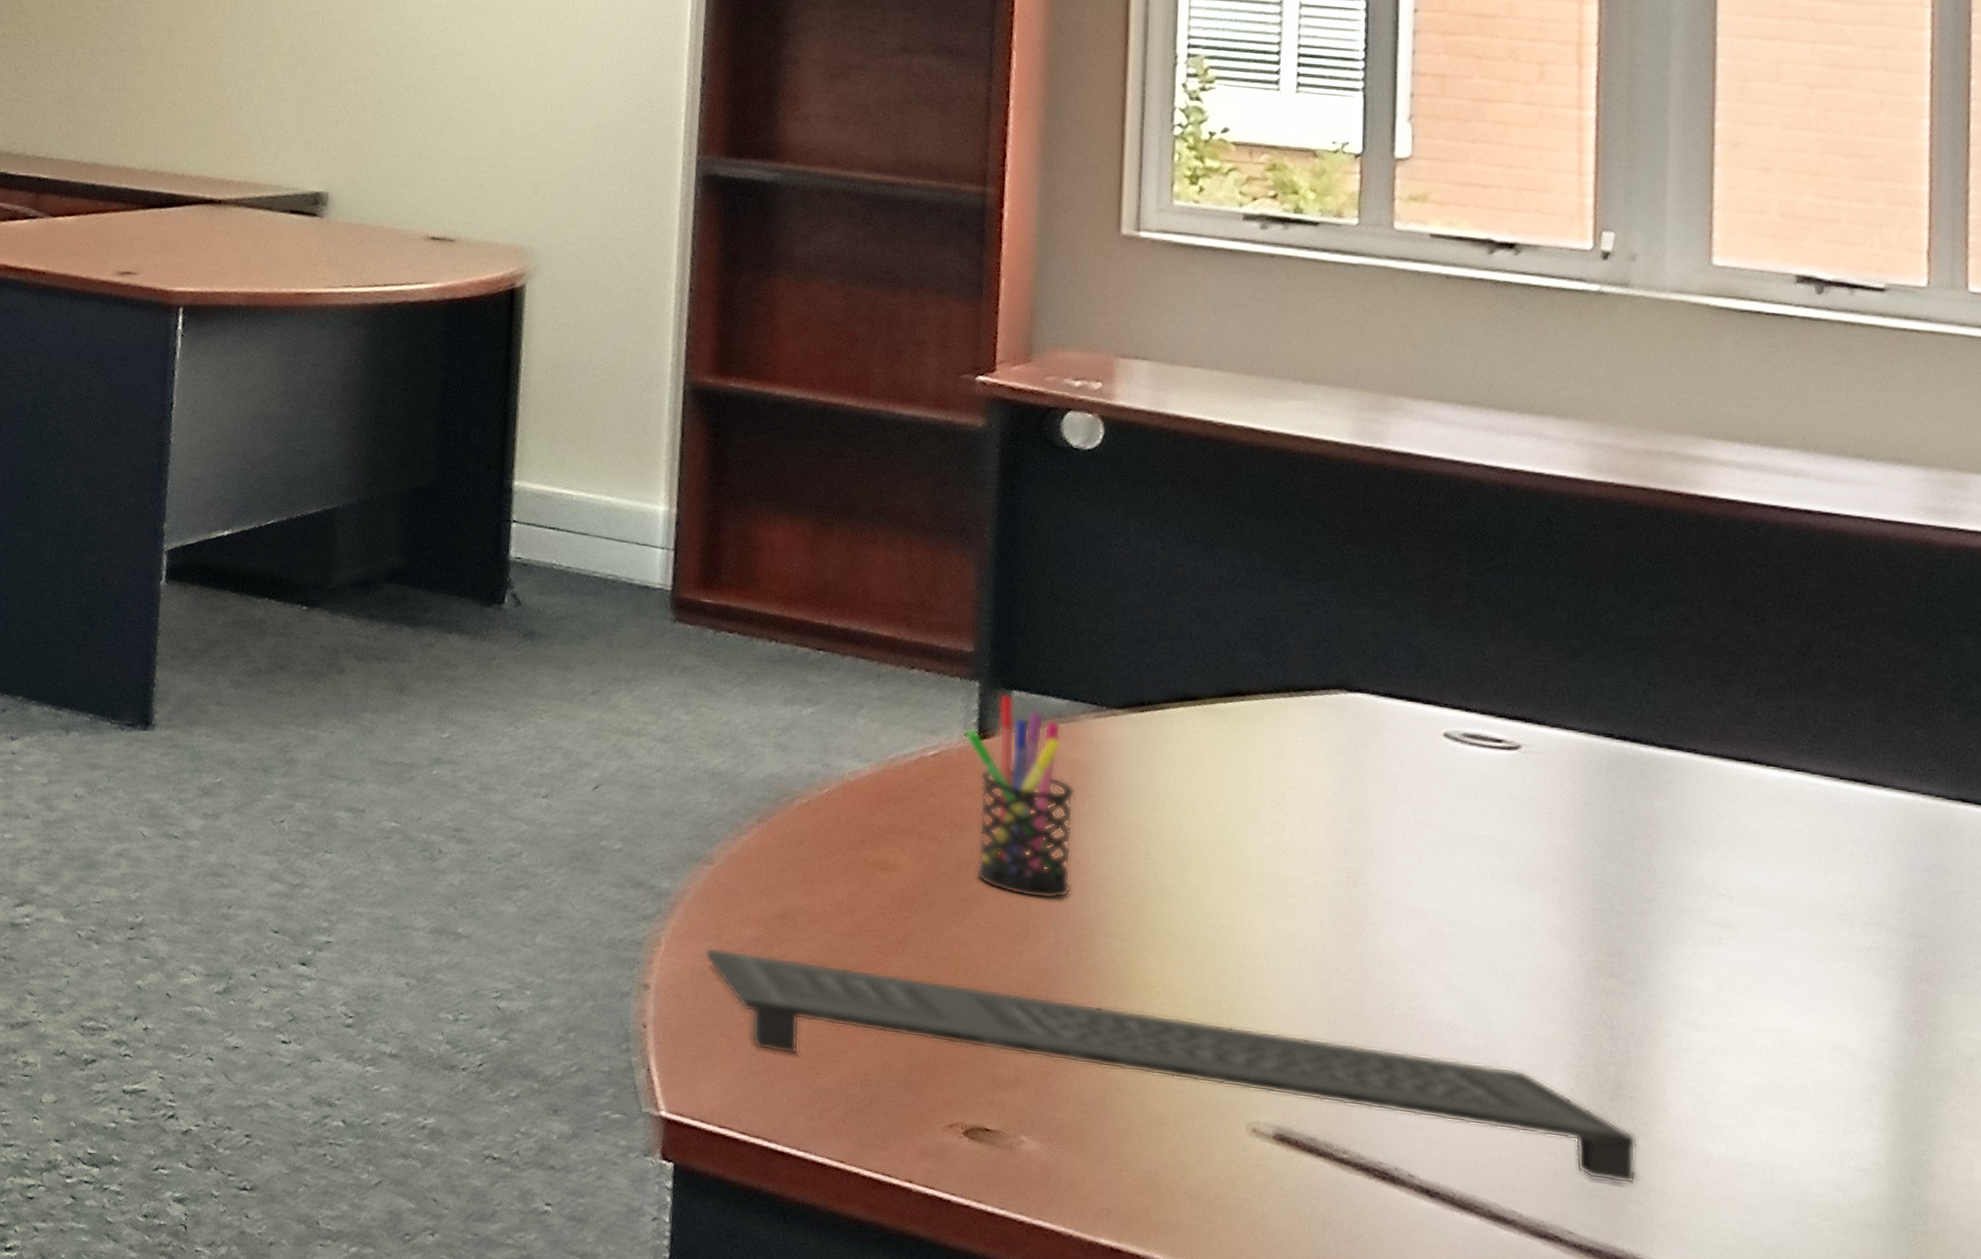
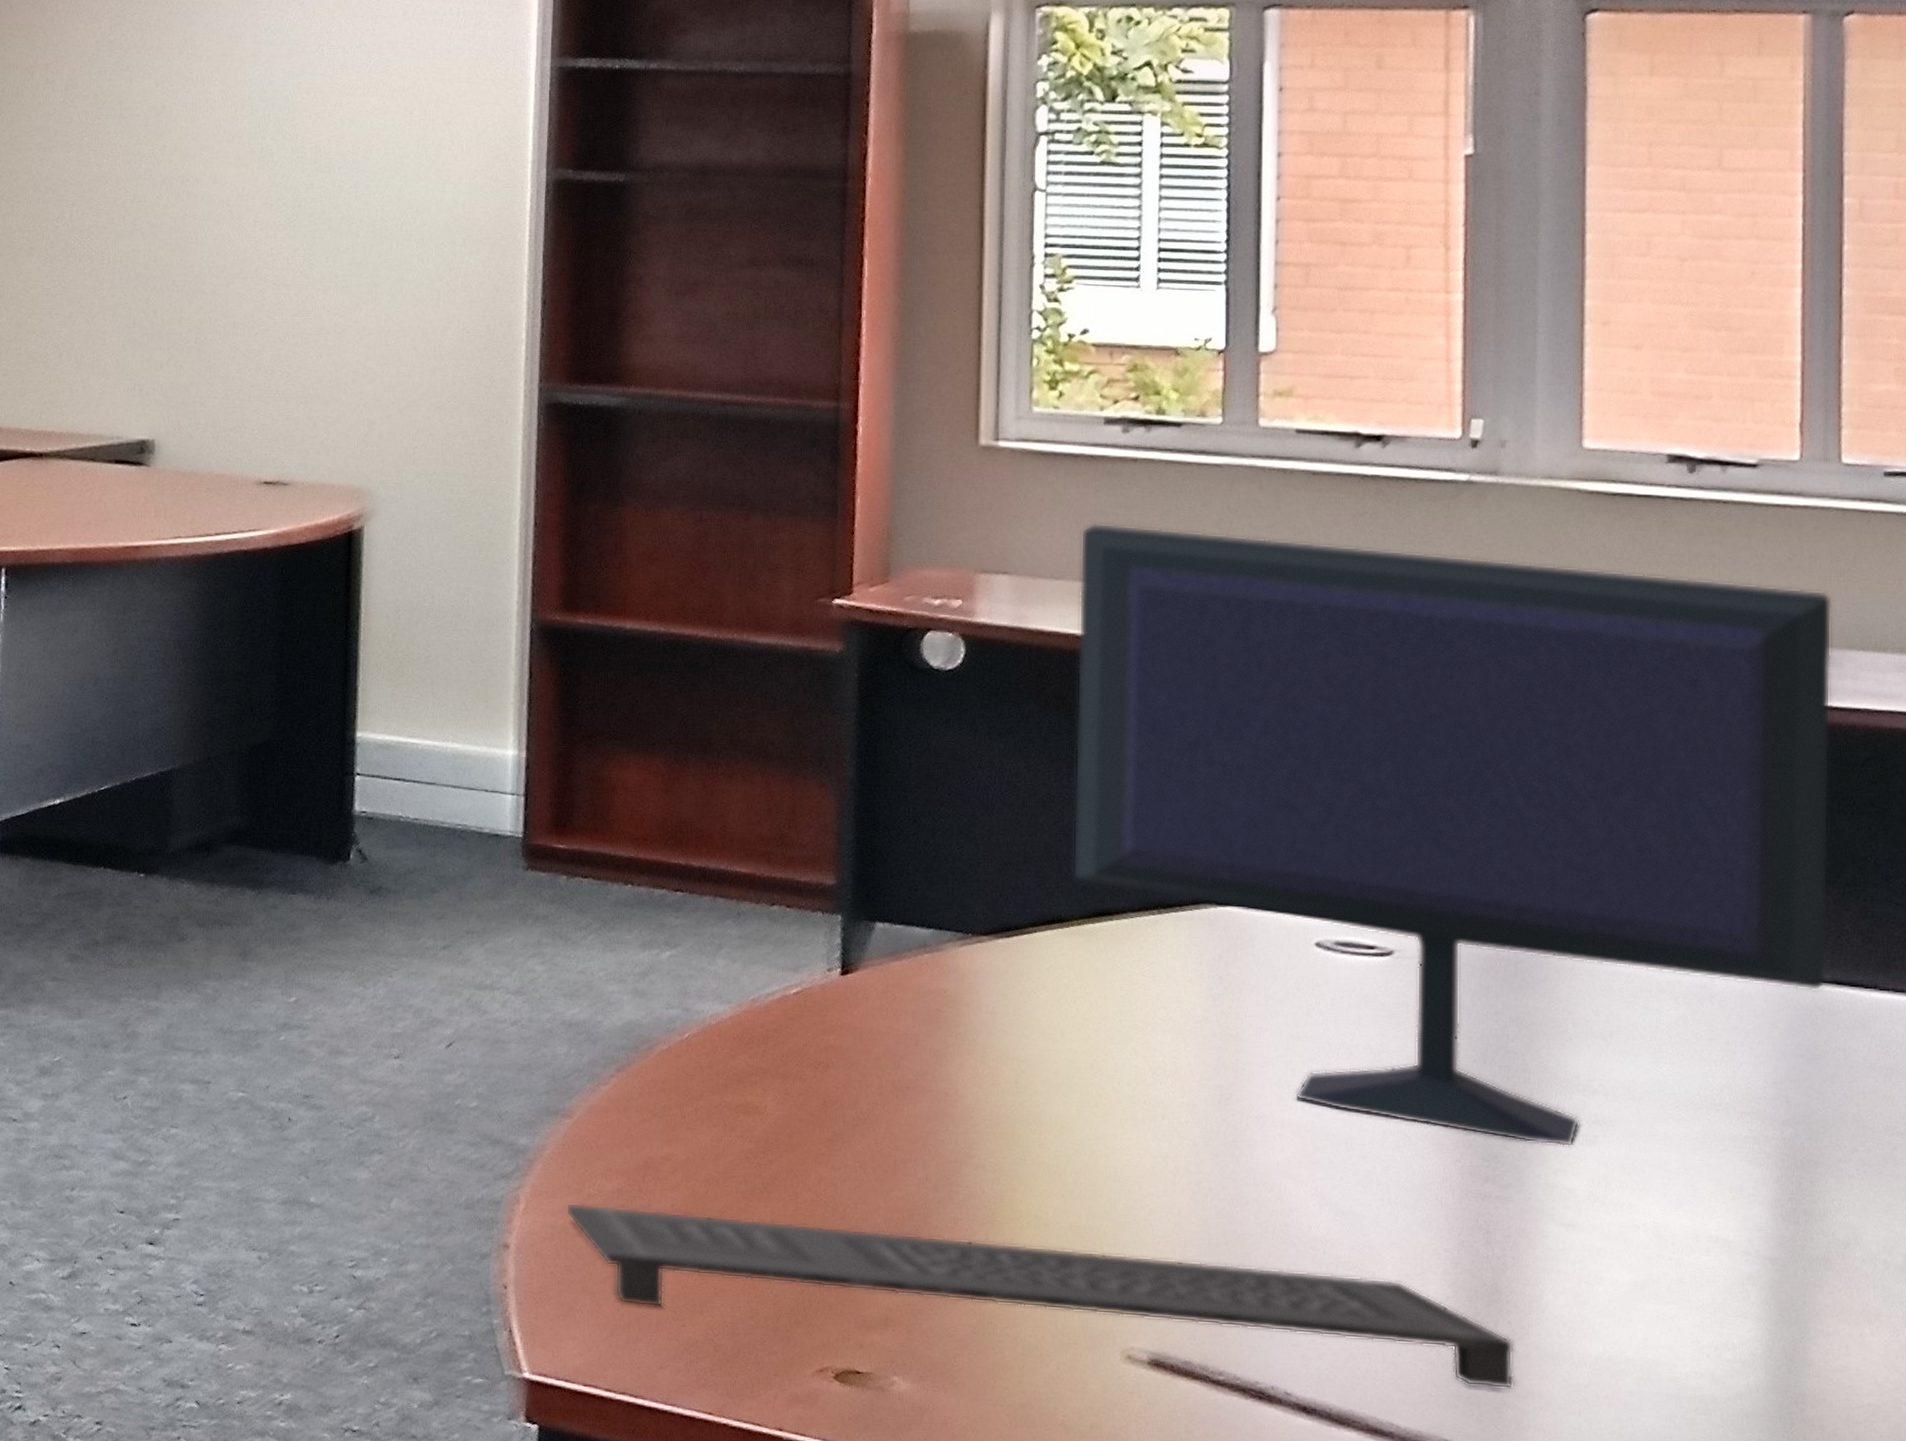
pen holder: present [964,694,1075,900] -> none [827,927,942,1135]
computer monitor: none [1206,314,1958,948] -> present [1073,523,1832,1147]

